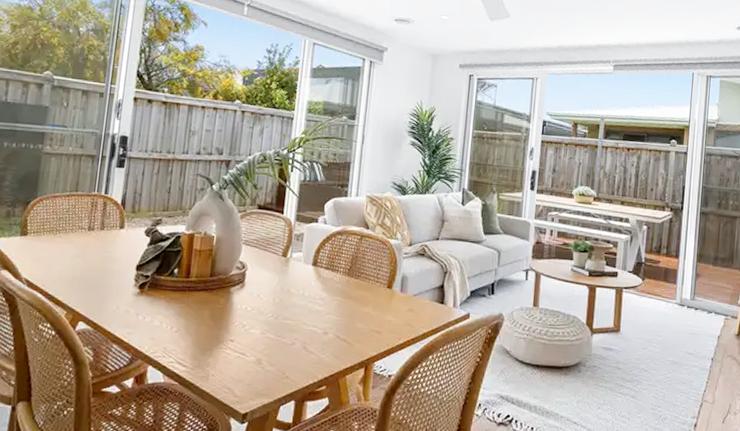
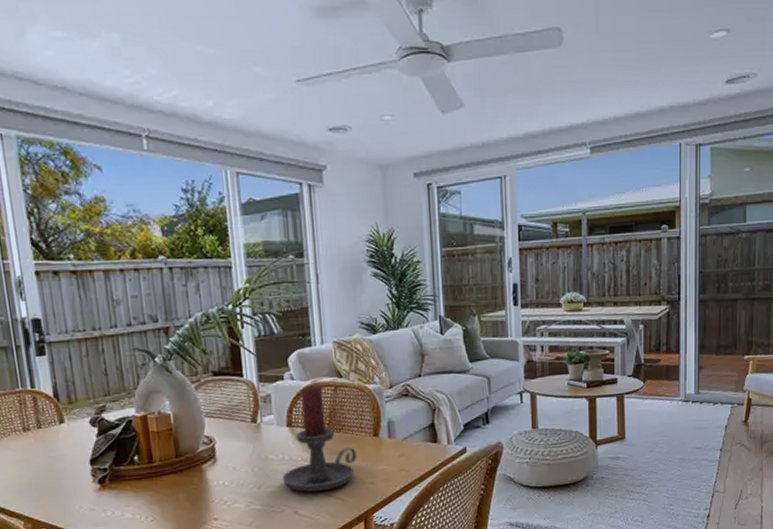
candle holder: none [298,232,369,332] -> present [282,385,357,493]

